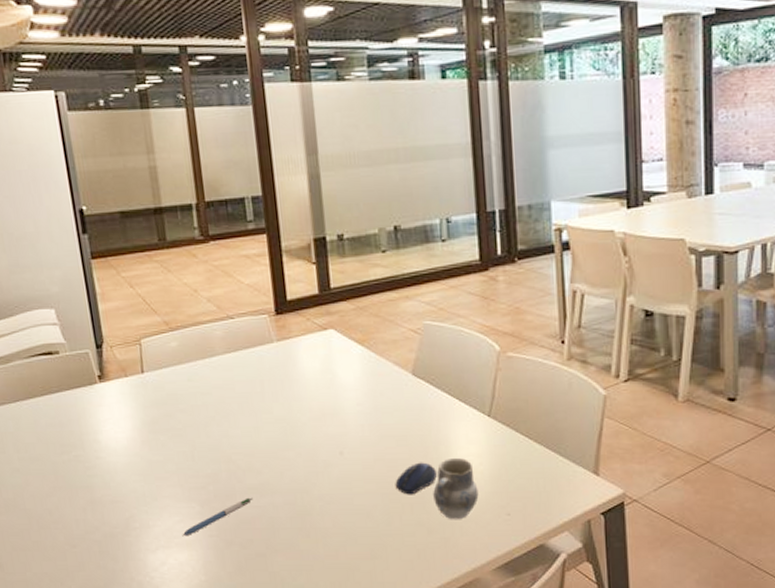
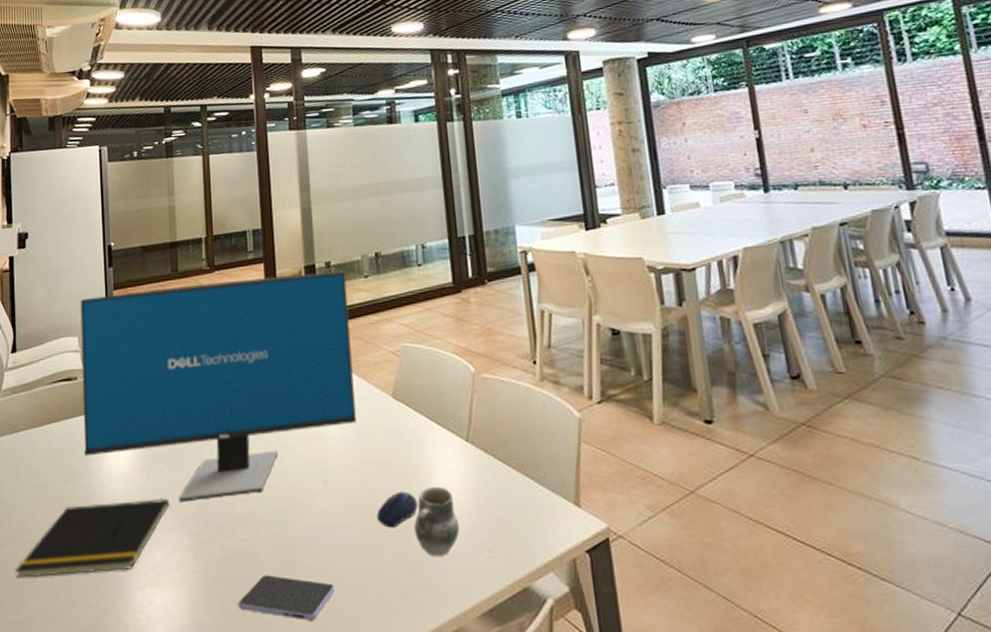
notepad: none [14,470,177,543] -> present [15,499,170,578]
computer monitor: none [52,245,374,473] -> present [80,271,357,502]
pen: present [182,497,253,535] -> none [170,529,240,571]
smartphone: none [255,537,353,575] -> present [238,575,334,620]

